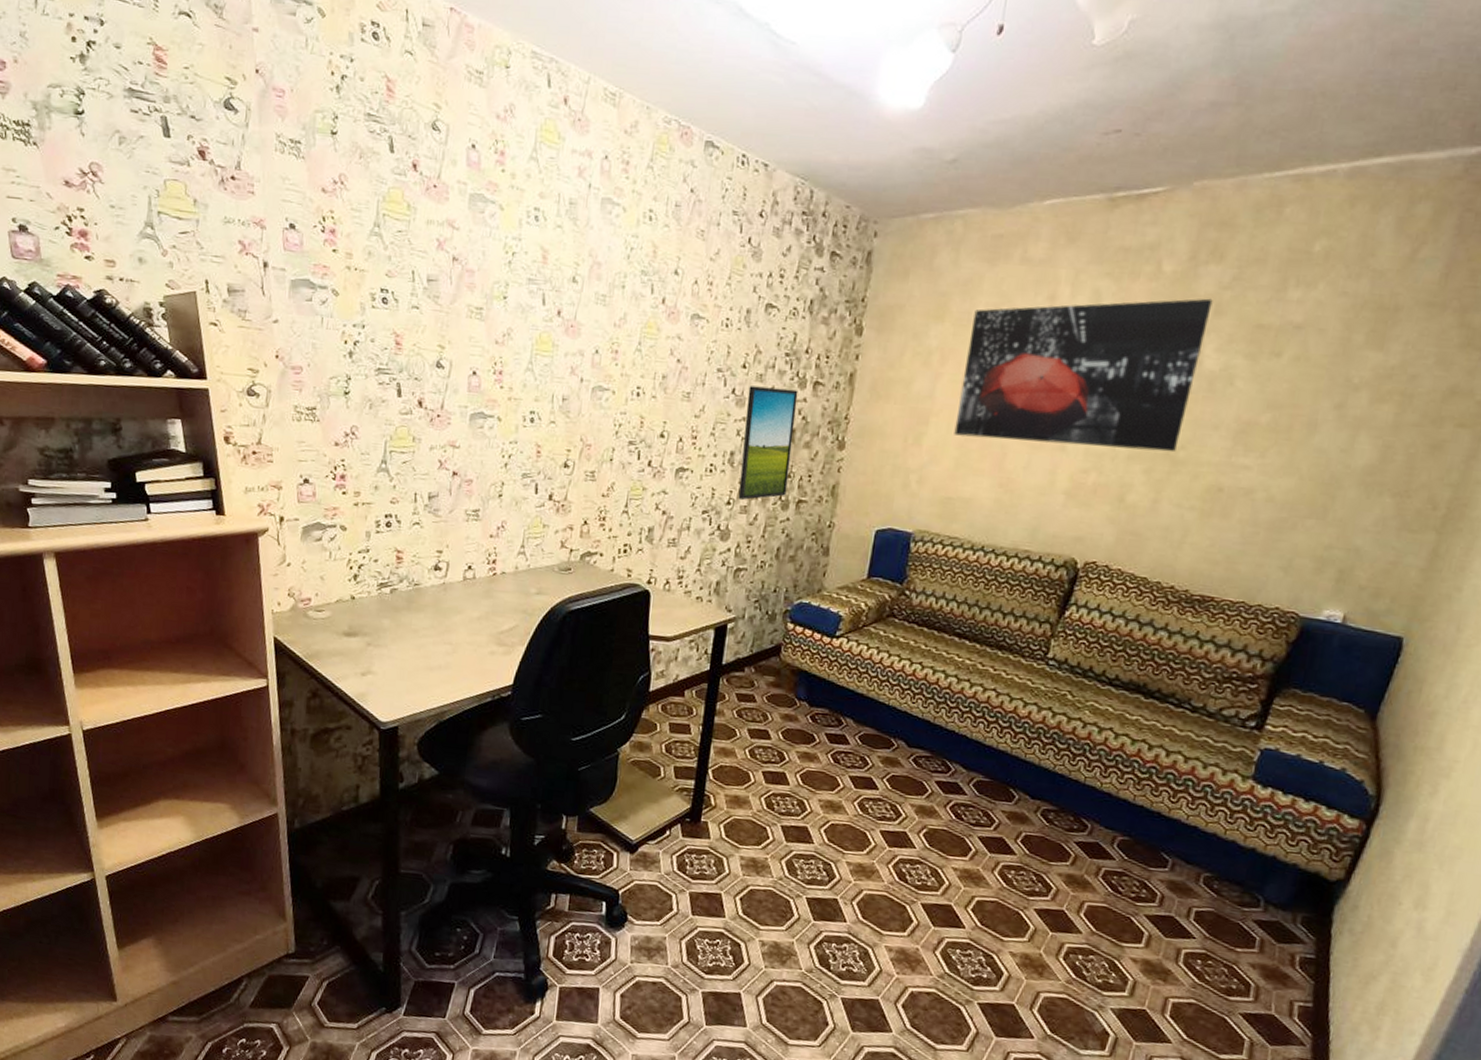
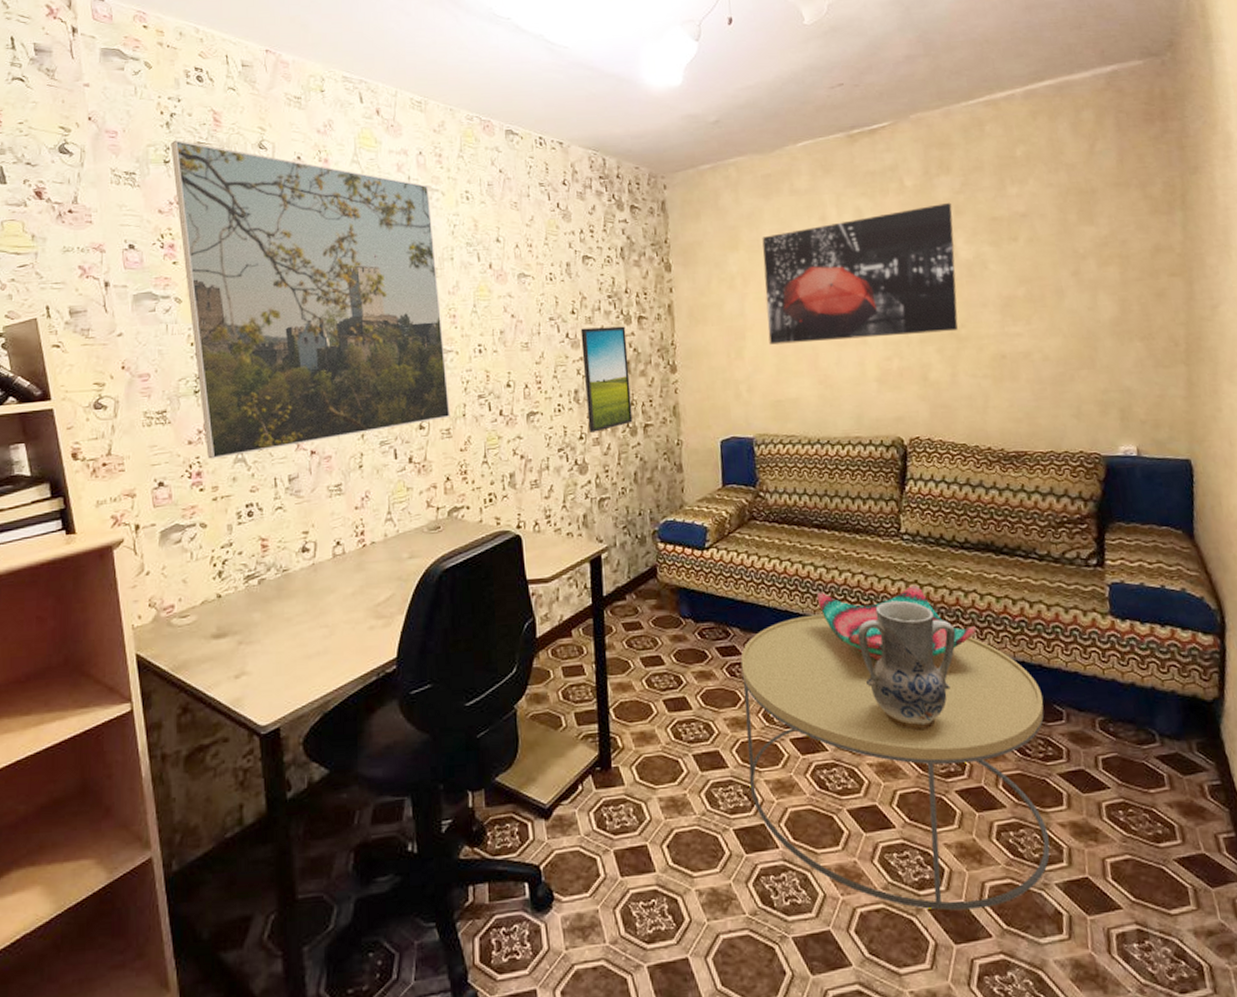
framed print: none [339,108,610,465] -> present [171,140,450,459]
coffee table: none [830,720,1153,1014] -> present [740,614,1050,911]
decorative bowl: none [940,700,1101,785] -> present [817,585,976,661]
vase: none [971,722,1079,850] -> present [858,600,956,731]

